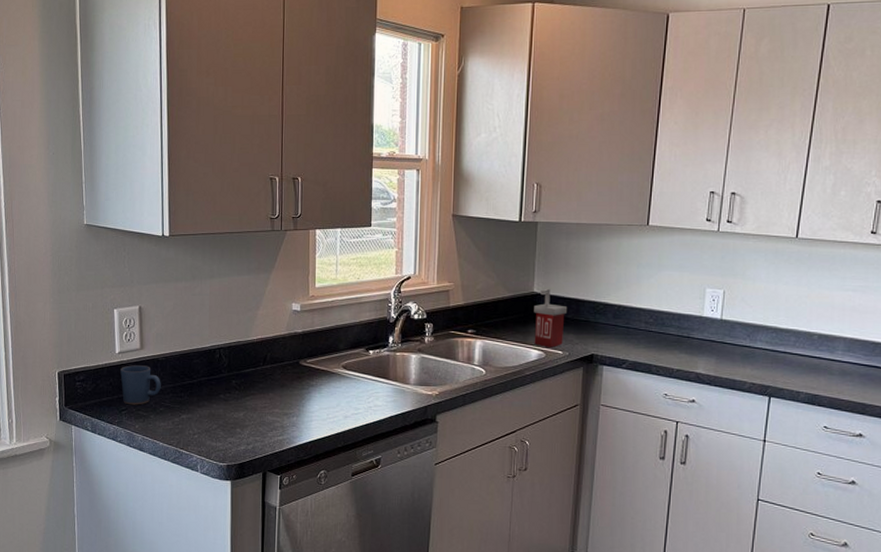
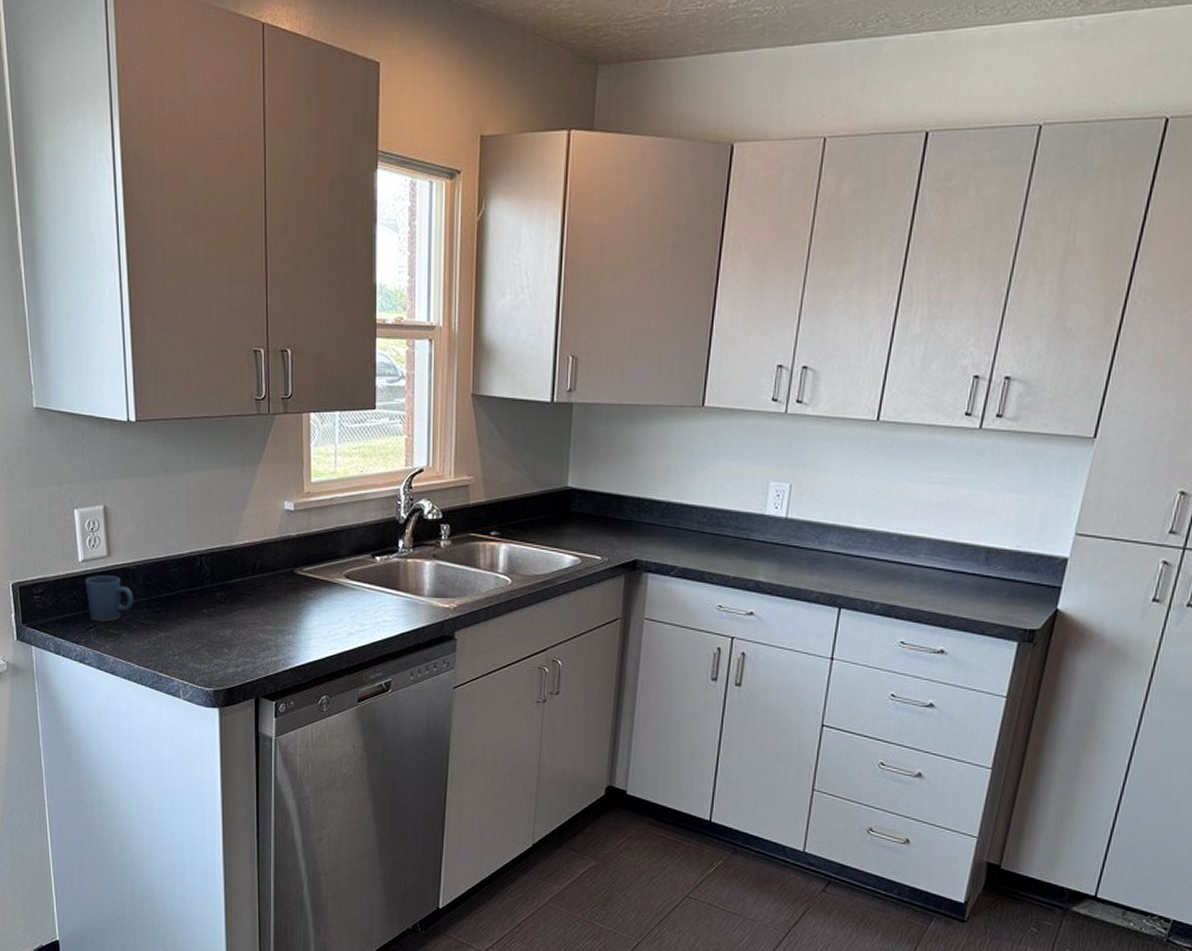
soap dispenser: present [533,288,568,347] -> none [567,482,608,552]

